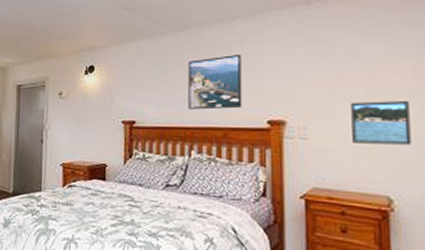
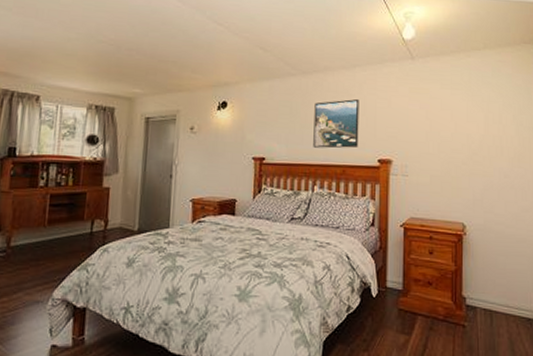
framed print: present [351,100,412,145] -> none [440,145,480,181]

